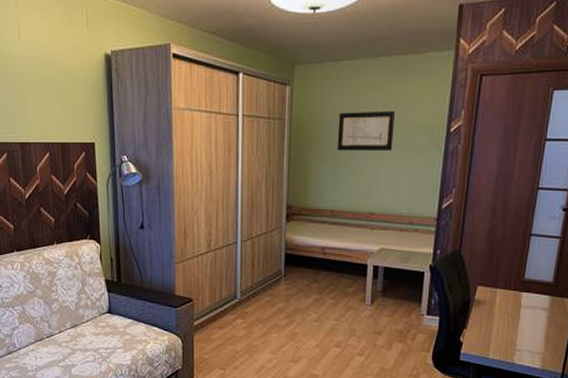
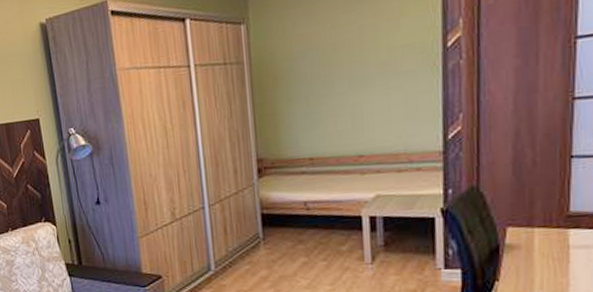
wall art: present [337,110,395,152] -> none [306,32,377,89]

